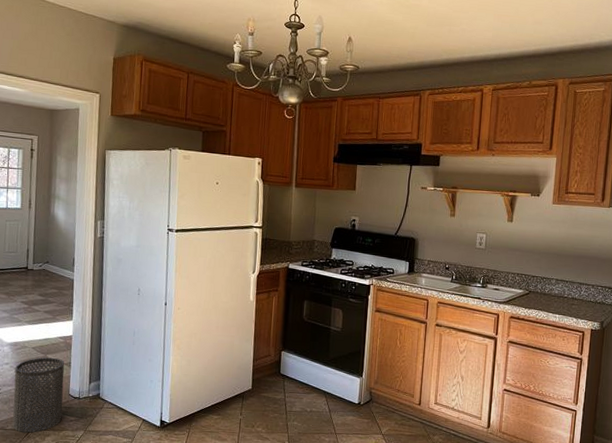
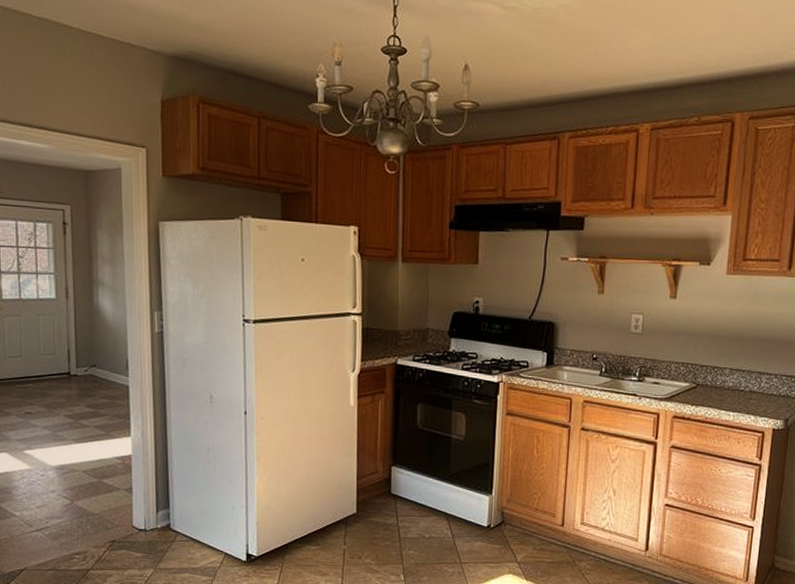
trash can: present [12,357,64,433] -> none [63,482,126,573]

